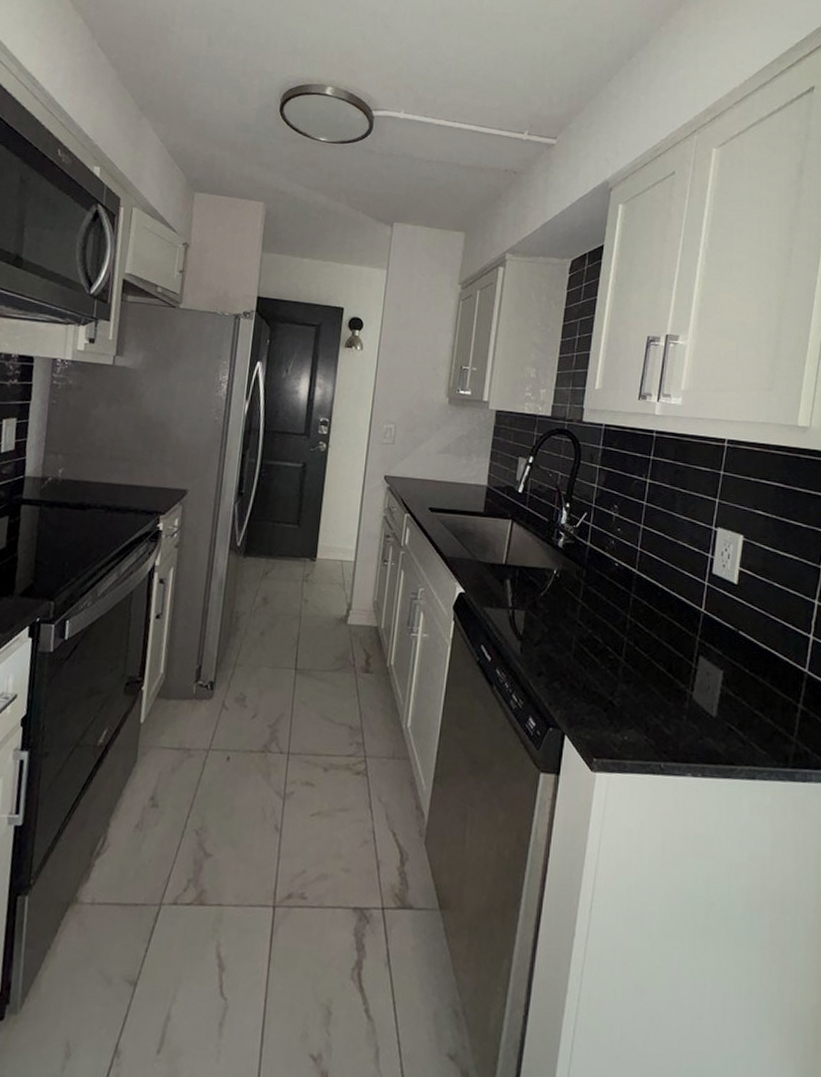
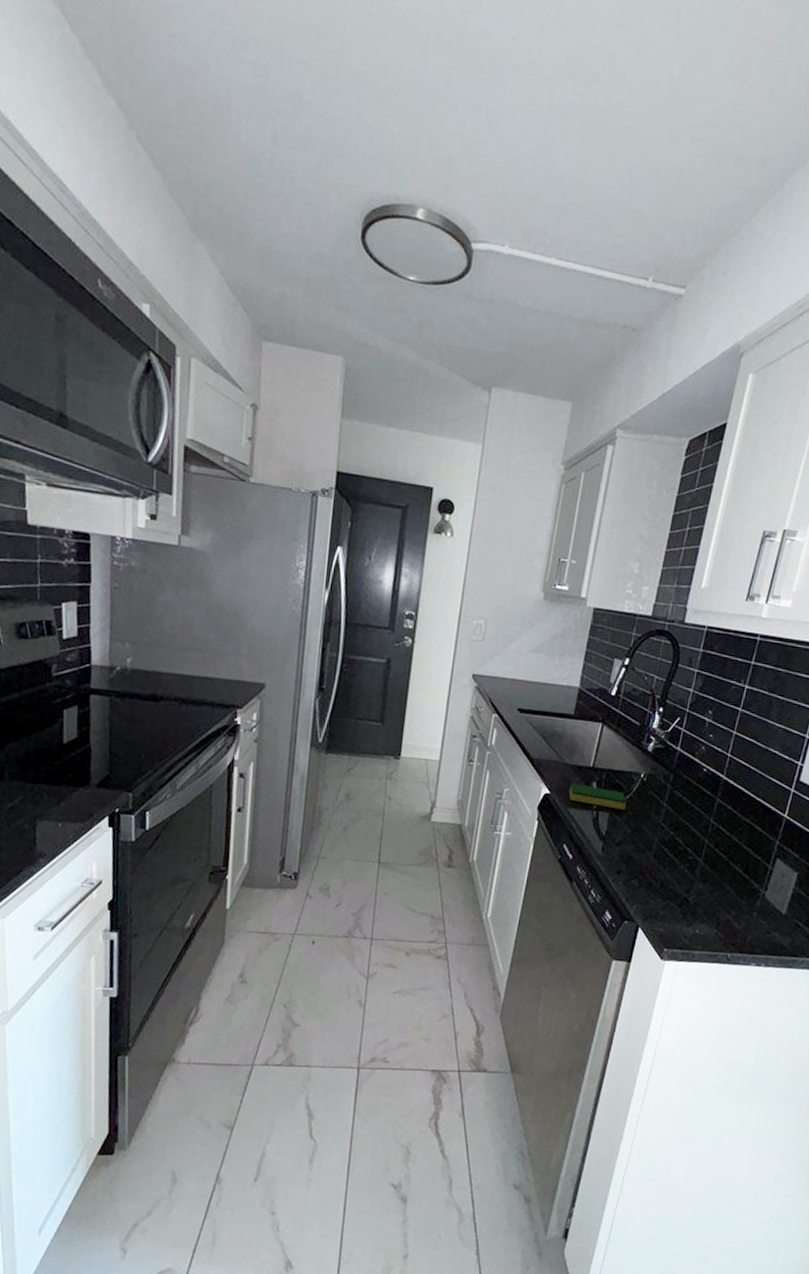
dish sponge: none [483,581,541,608] -> present [569,783,627,810]

